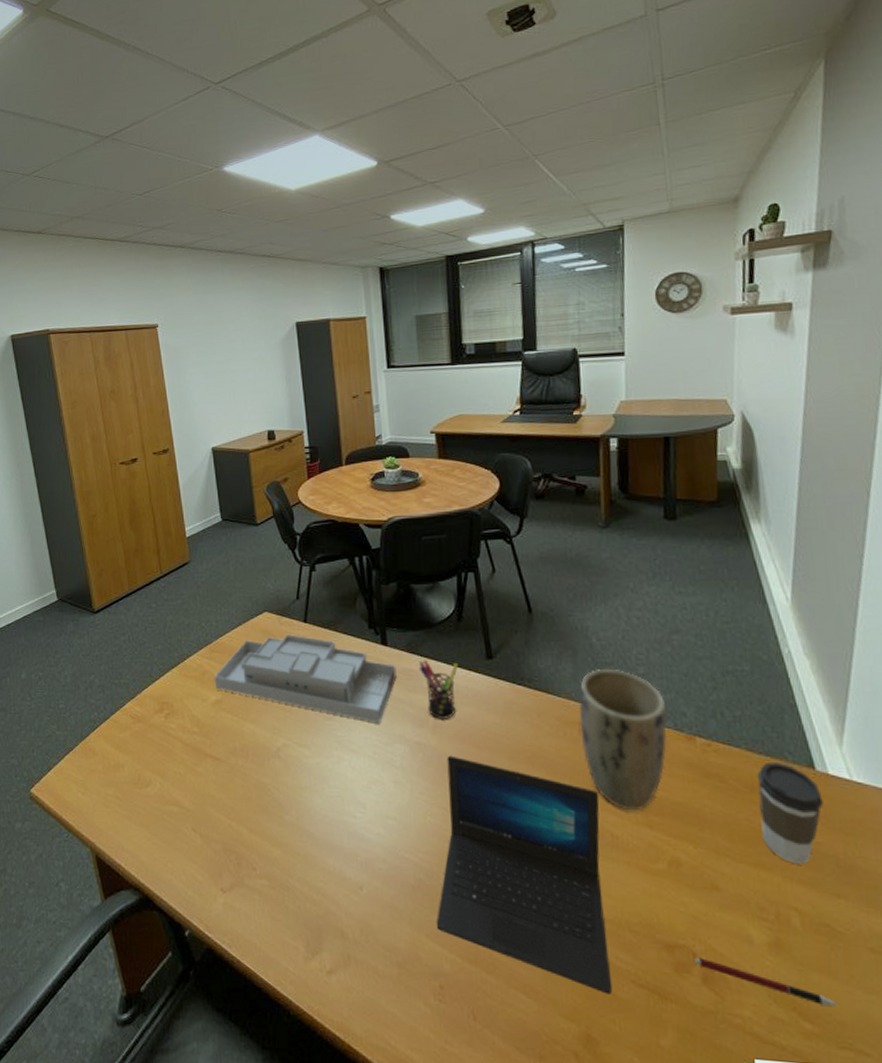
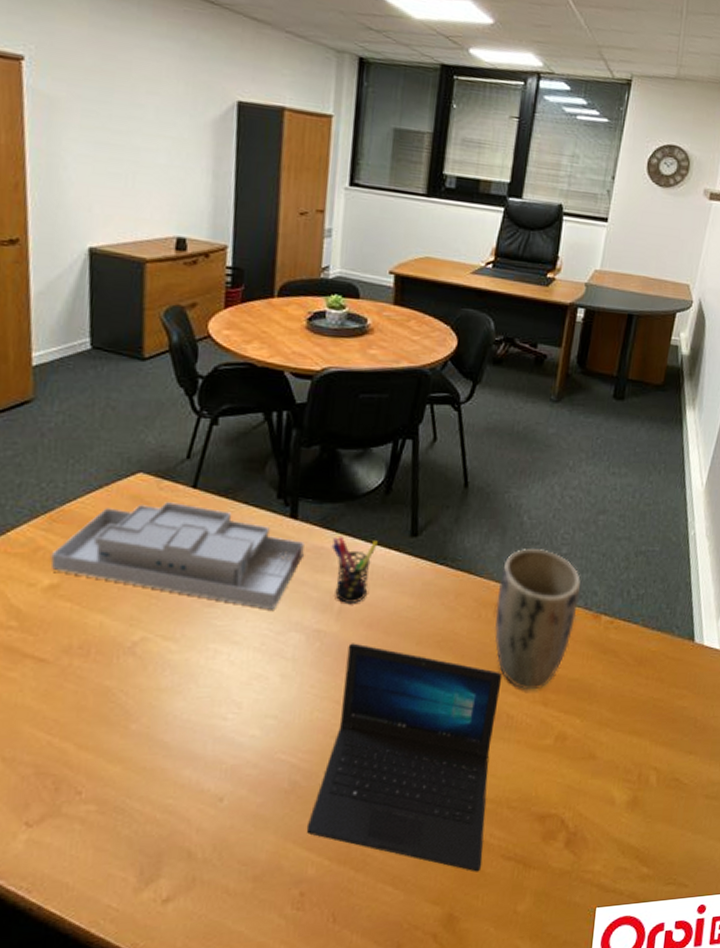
pen: present [695,957,838,1006] -> none [562,823,672,850]
coffee cup: present [757,761,823,865] -> none [640,636,695,728]

